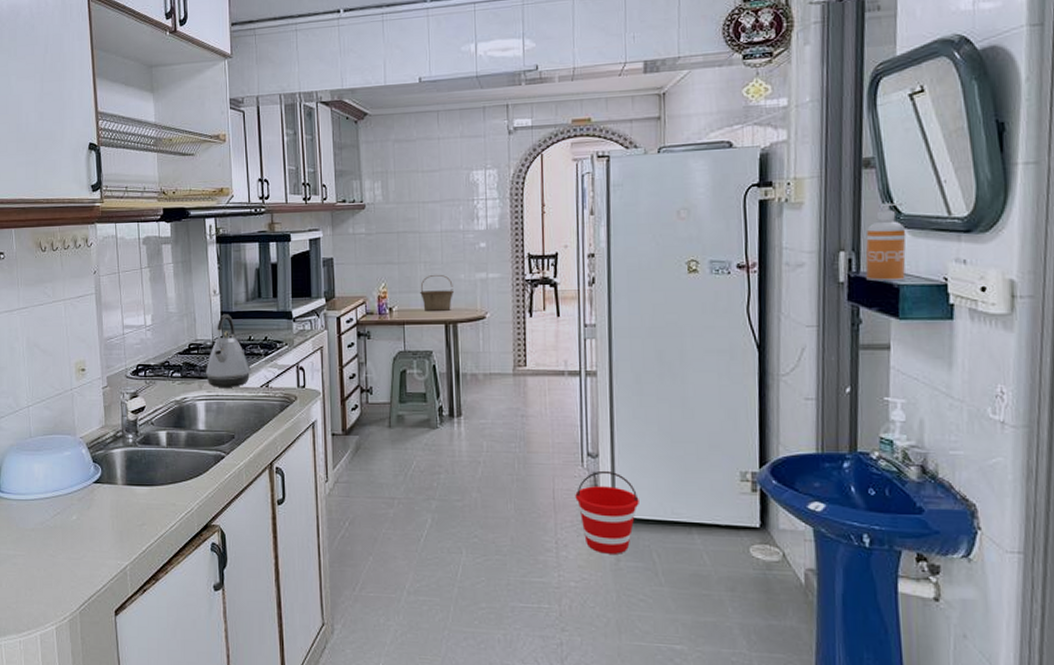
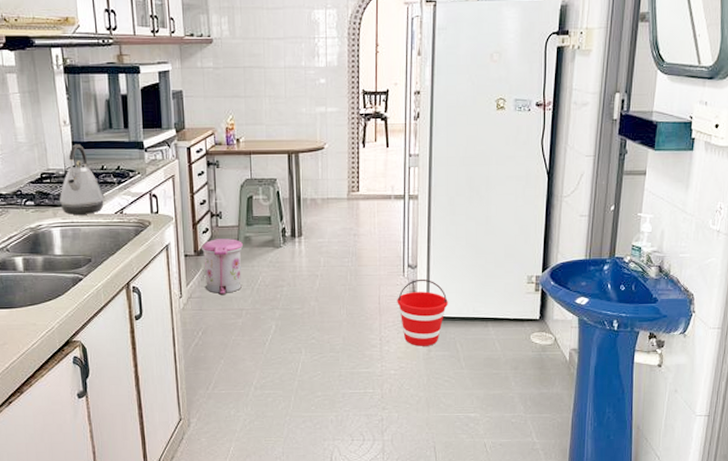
trash can: none [350,417,396,481] -> present [202,238,244,296]
basket: present [420,274,455,312] -> none [265,107,297,143]
soap dispenser: present [865,202,907,282] -> none [634,52,668,119]

